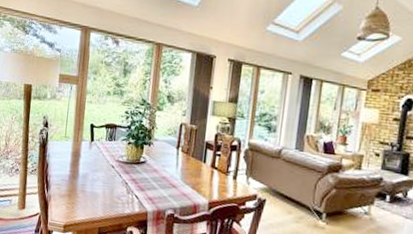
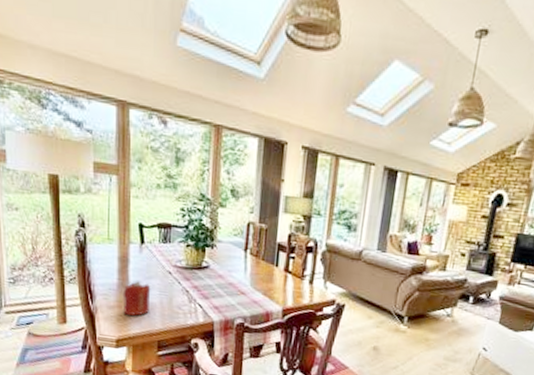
candle: none [72,173,96,205] -> present [122,281,151,316]

